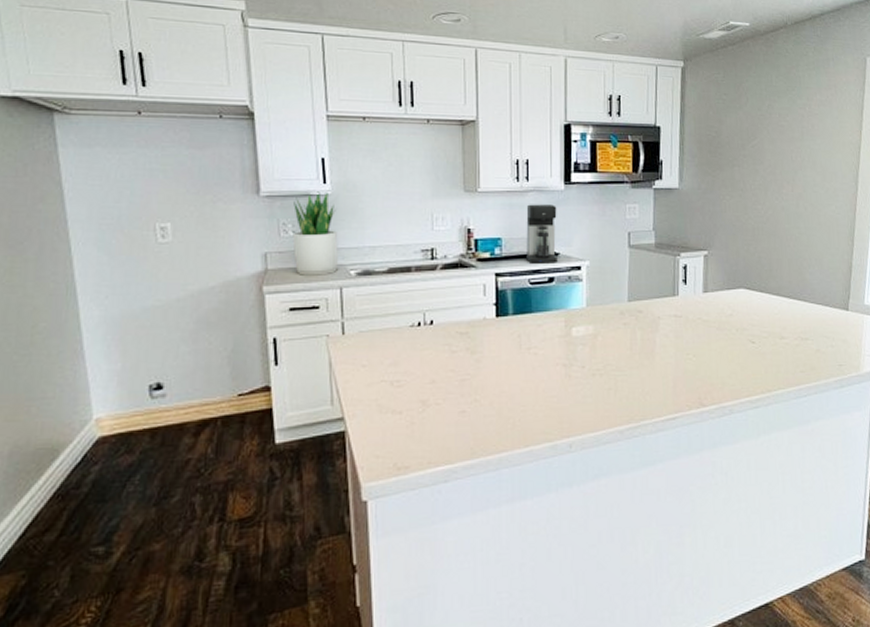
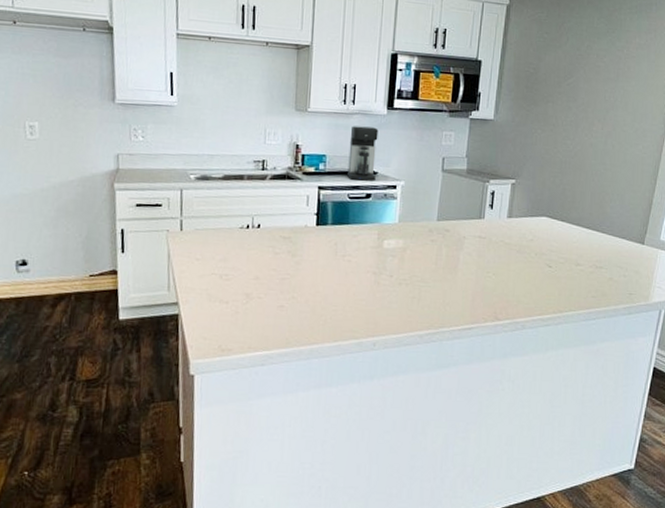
planter: present [292,191,338,276] -> none [141,102,181,178]

